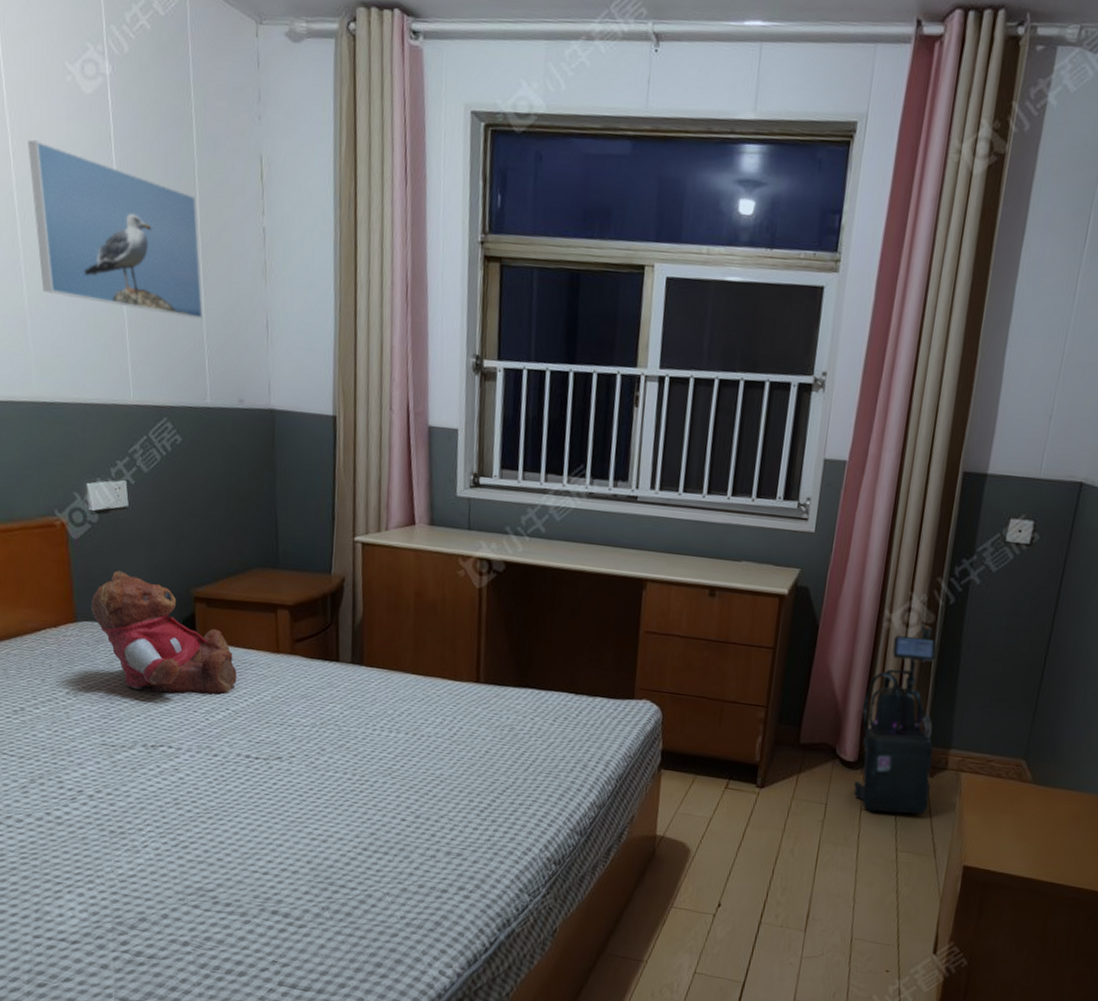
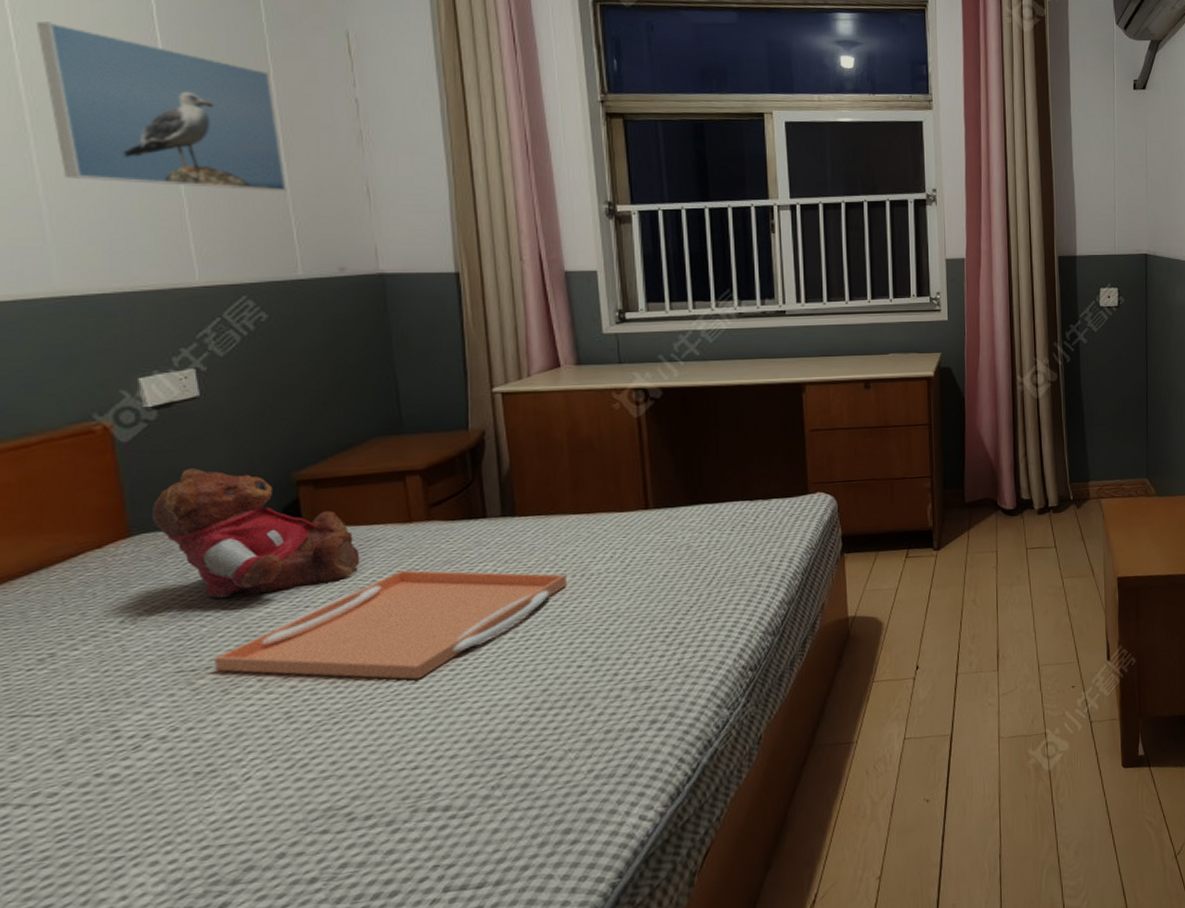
serving tray: none [128,695,401,797] -> present [215,570,567,680]
vacuum cleaner: present [853,624,937,815] -> none [1013,382,1081,549]

